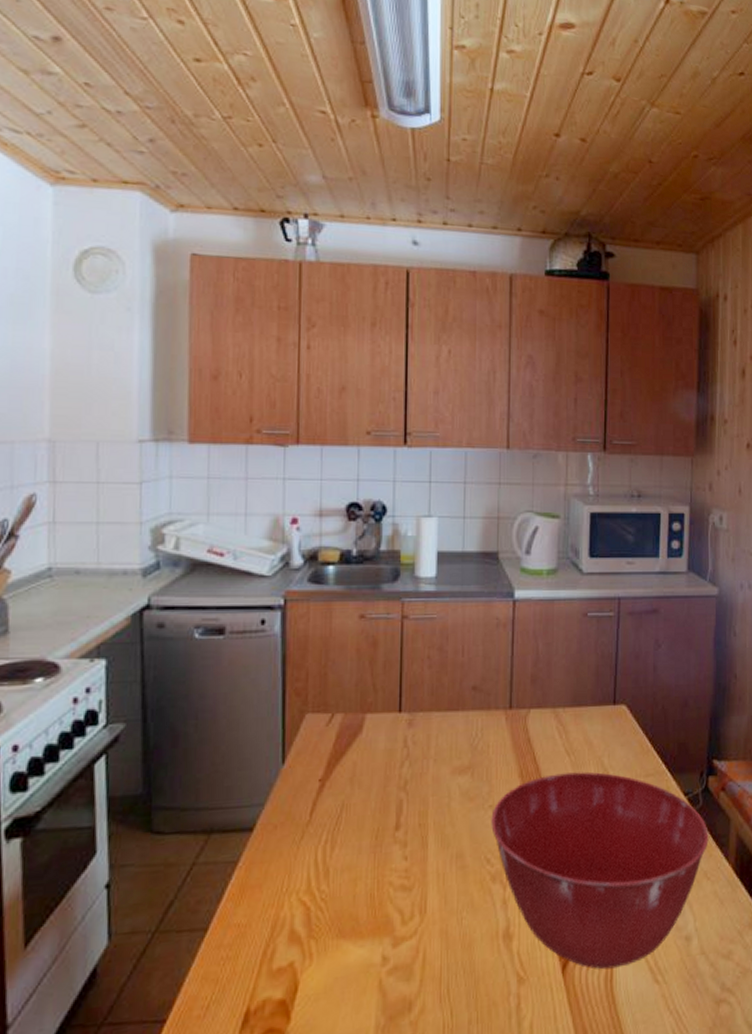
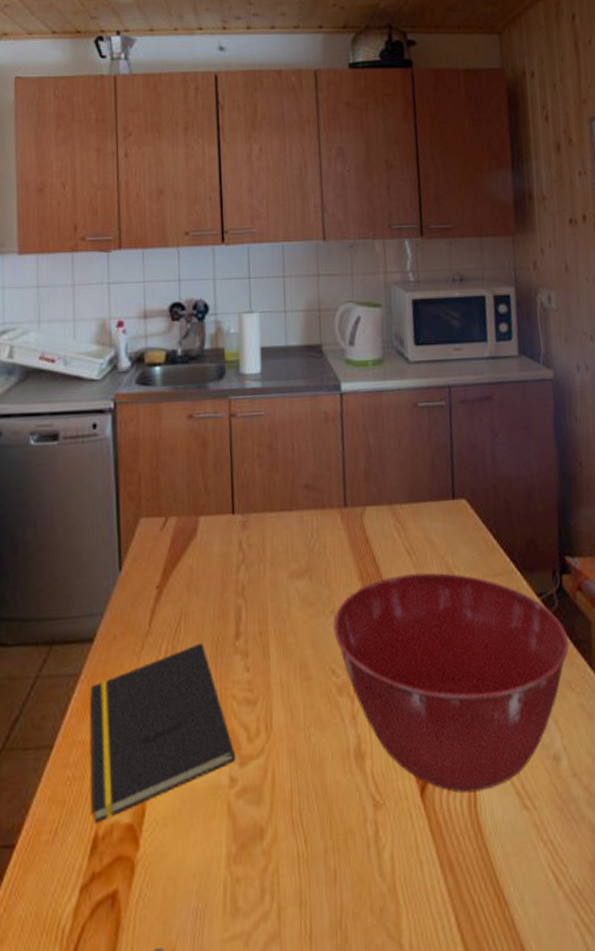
notepad: none [245,833,390,1000] -> present [91,643,237,824]

